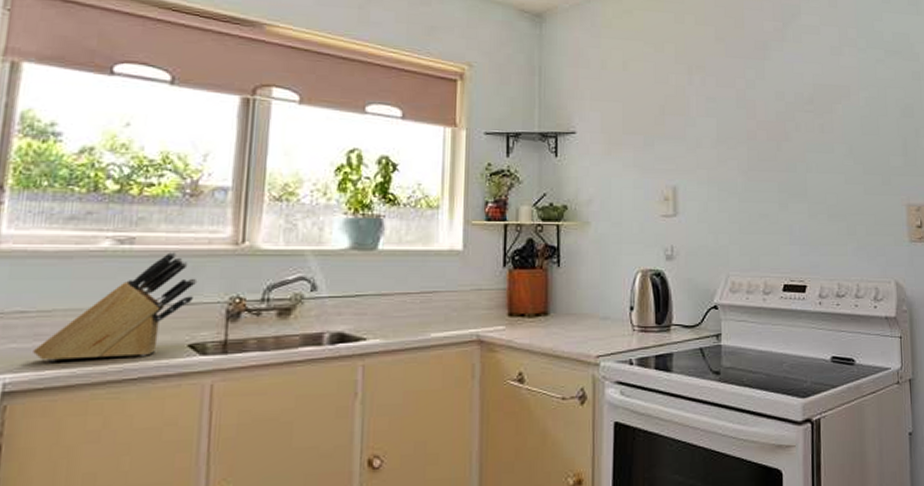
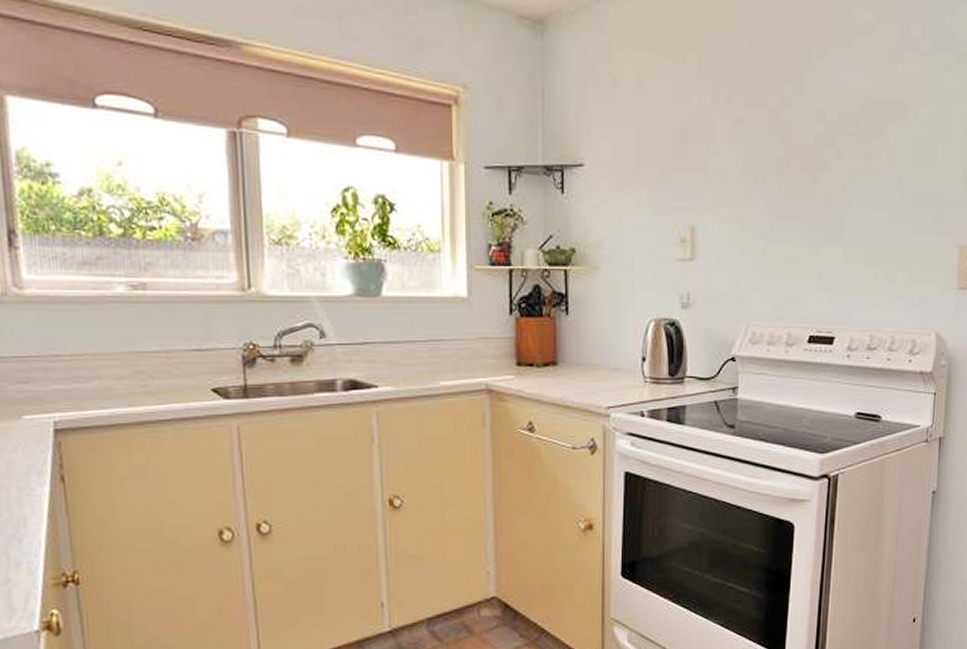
knife block: present [31,250,198,362] -> none [72,296,211,403]

